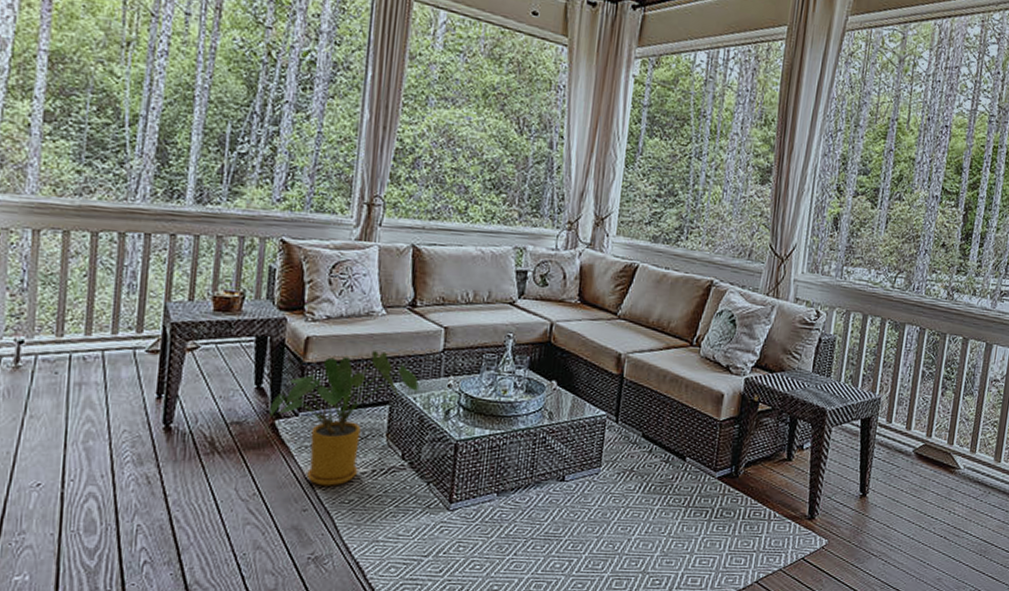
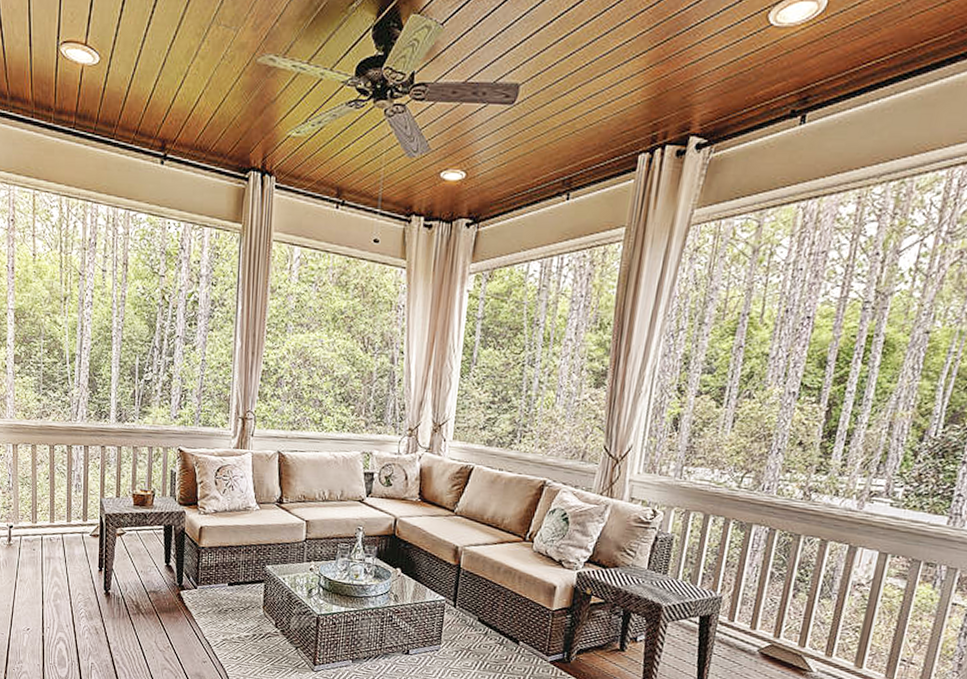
house plant: present [269,351,419,486] -> none [176,539,287,645]

